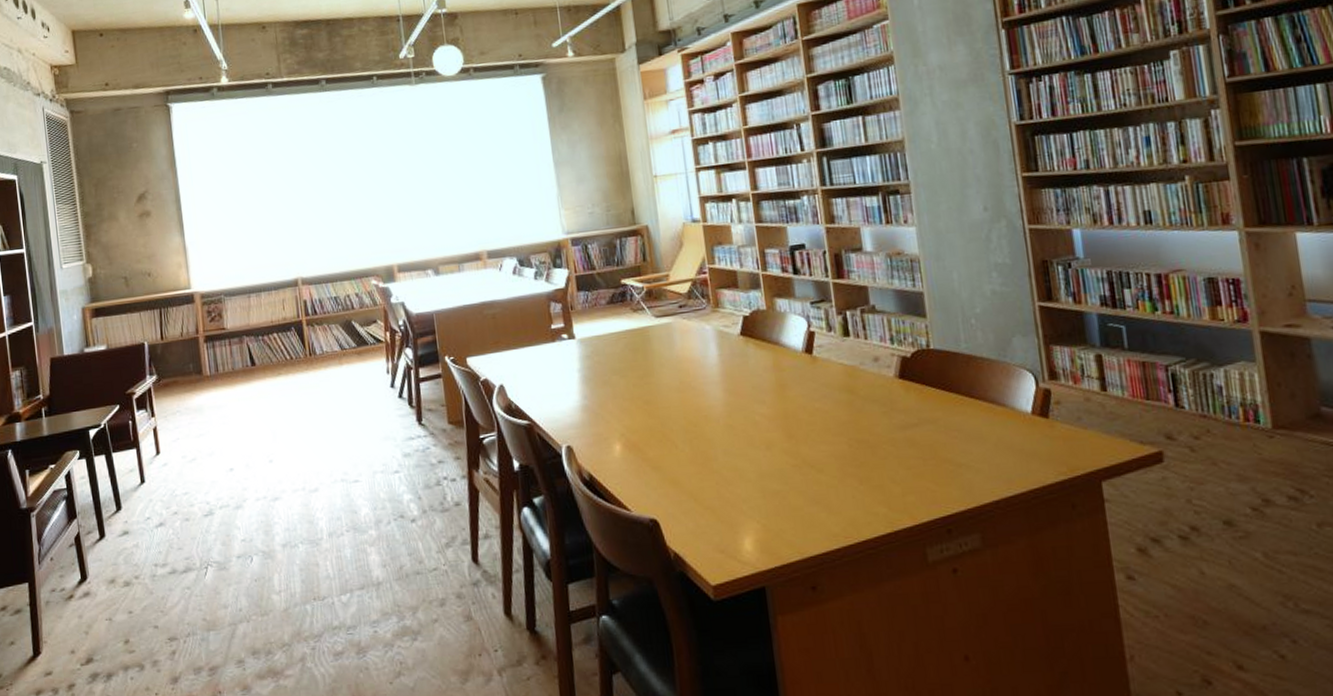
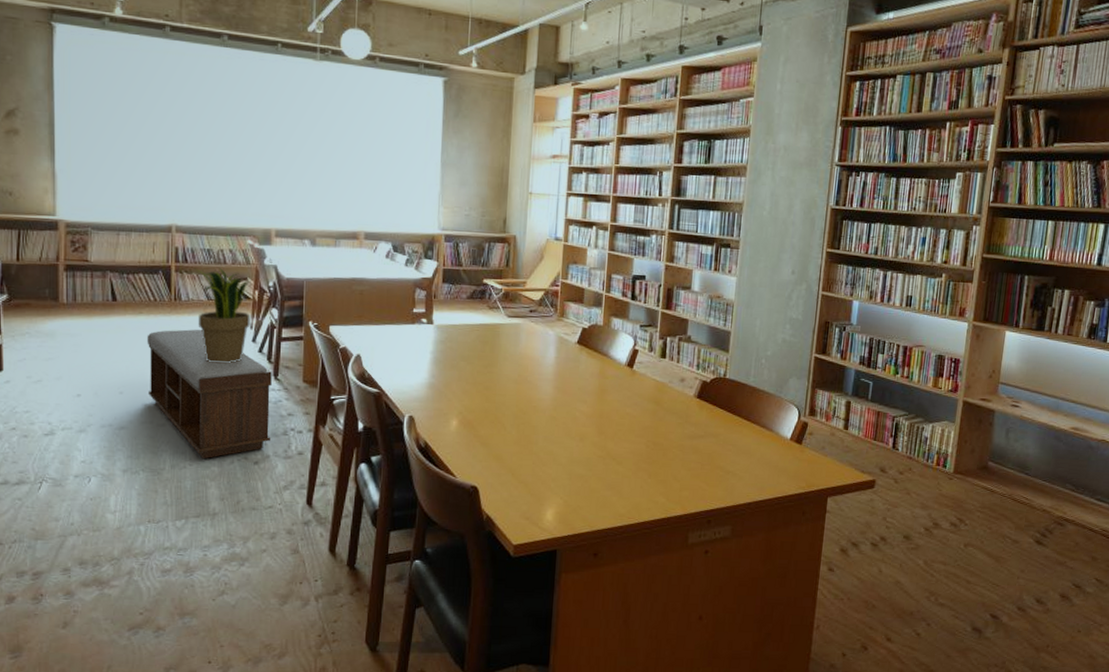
bench: none [288,381,425,523] -> present [146,329,272,459]
potted plant: none [324,314,387,417] -> present [194,268,251,364]

